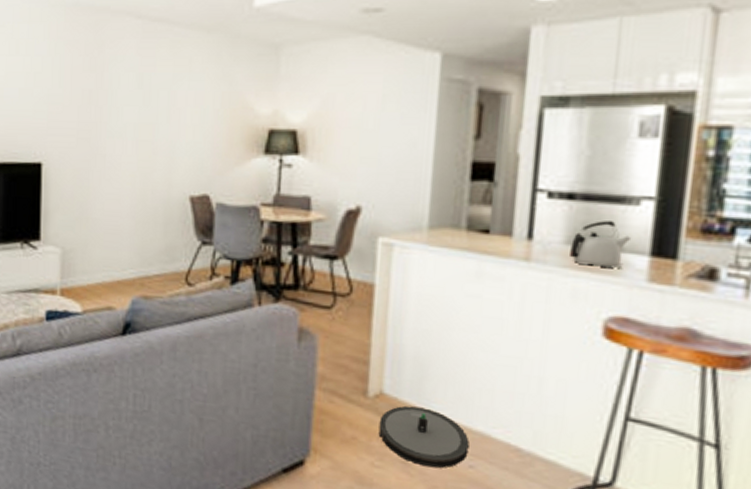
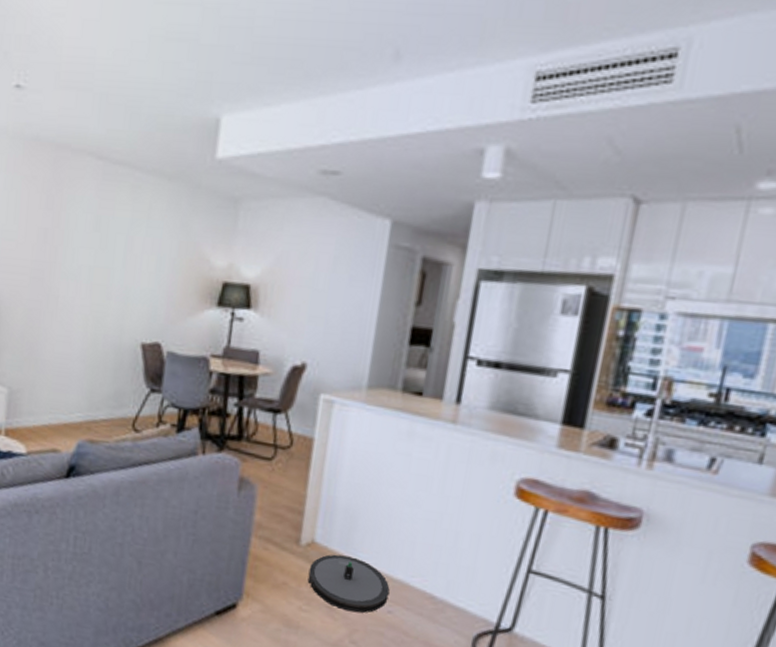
kettle: present [570,221,630,270] -> none [492,389,546,435]

